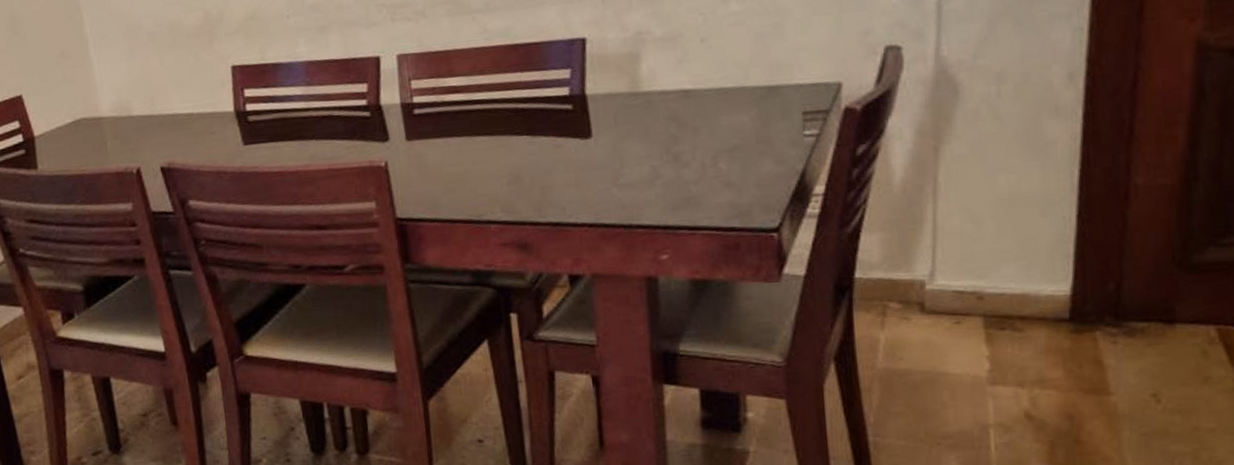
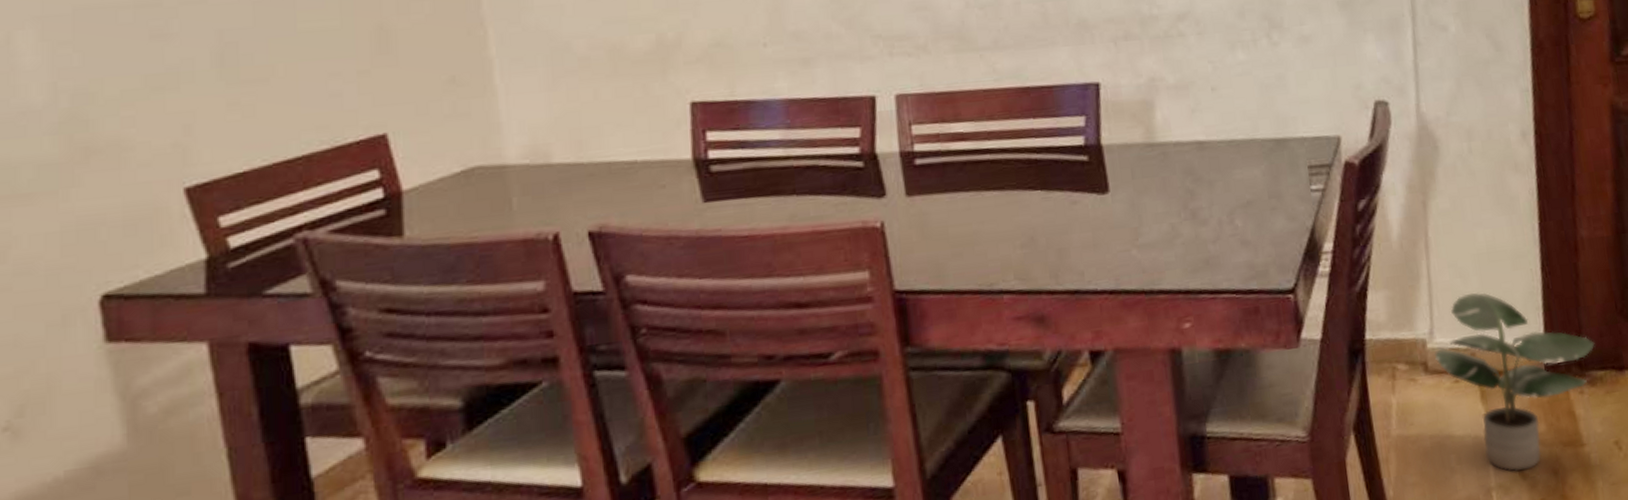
potted plant: none [933,237,1139,413] -> present [1434,292,1595,472]

